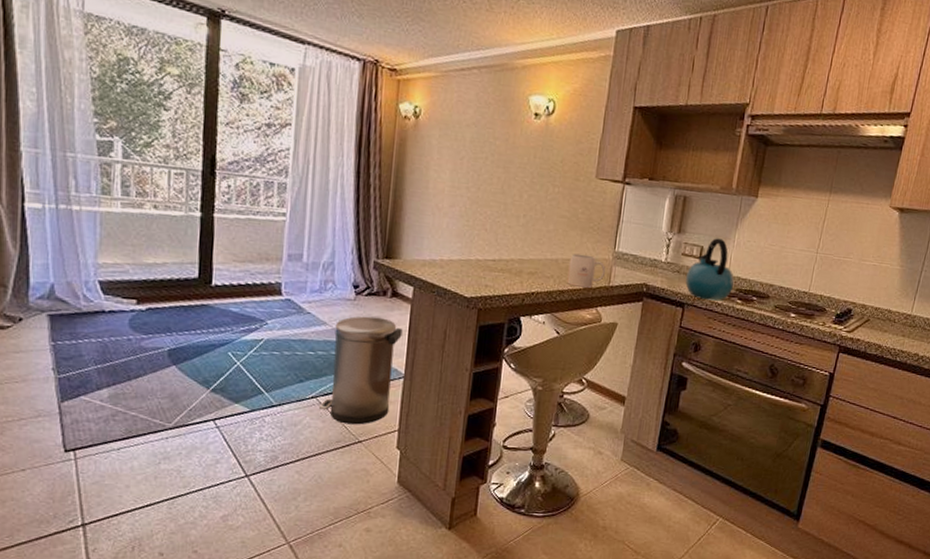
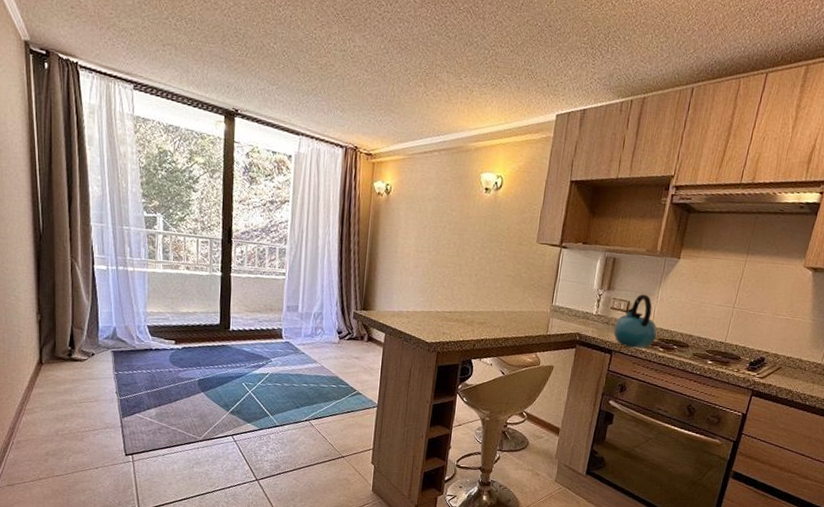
pedal bin: present [319,316,403,425] -> none [311,356,376,444]
mug: present [567,253,606,288] -> none [511,307,544,336]

